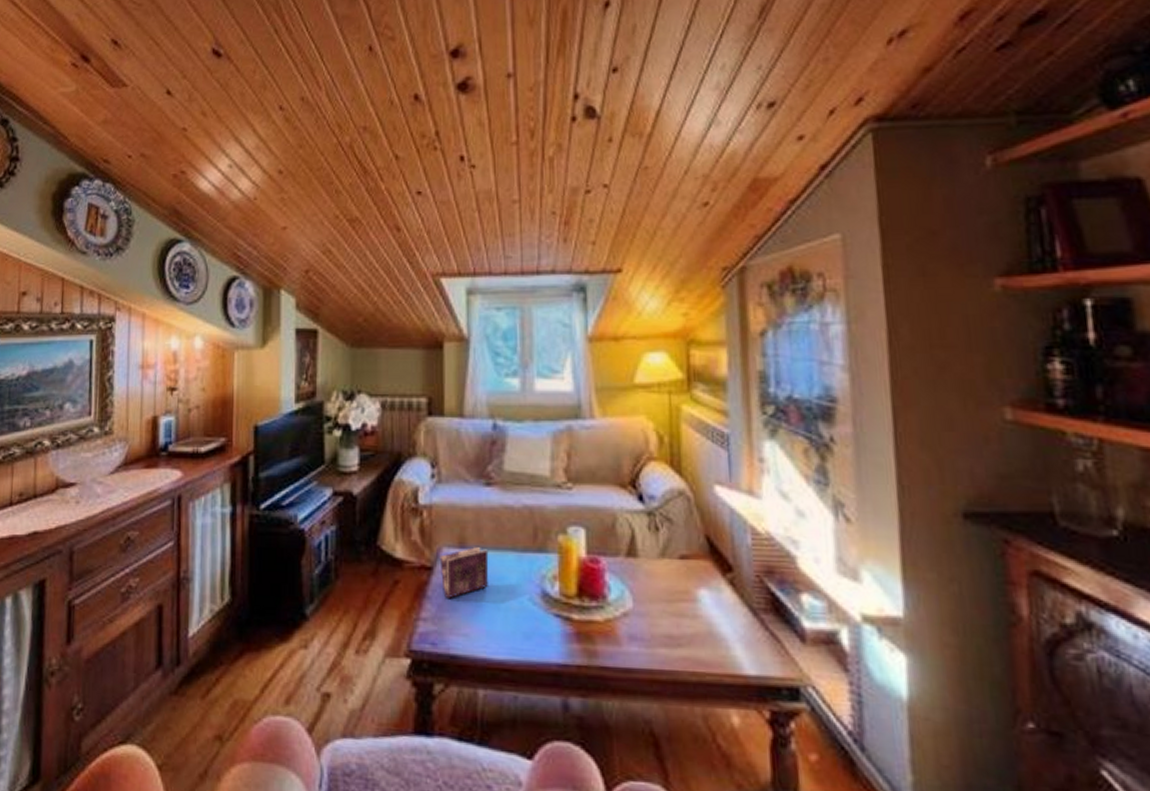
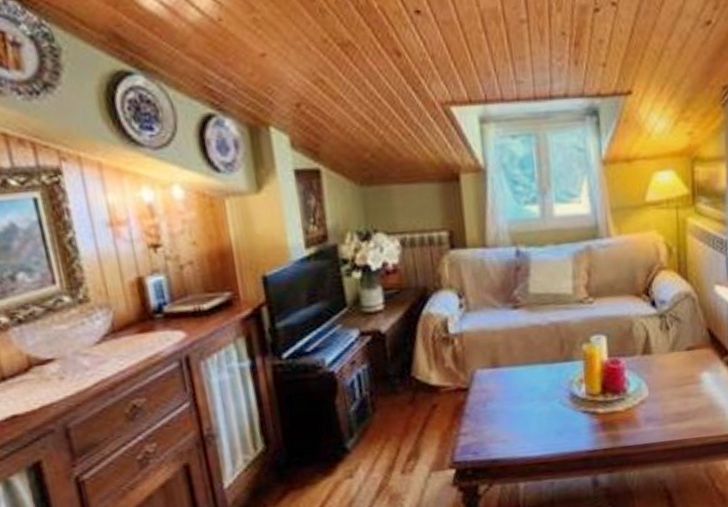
book: present [439,546,489,598] -> none [474,363,522,413]

